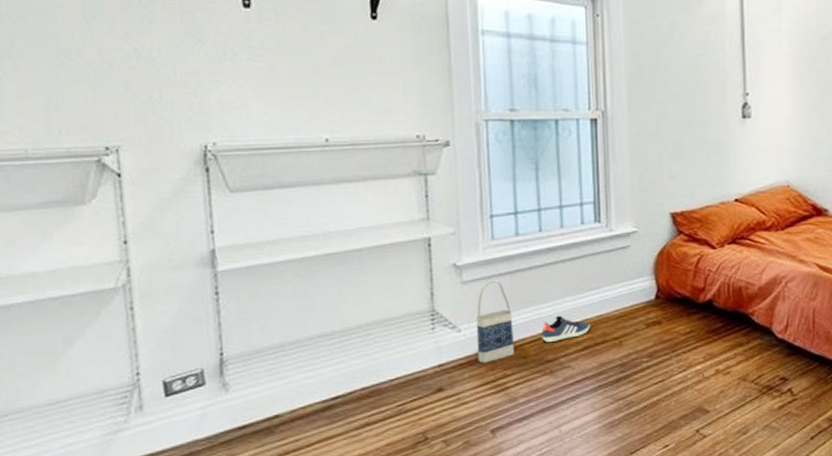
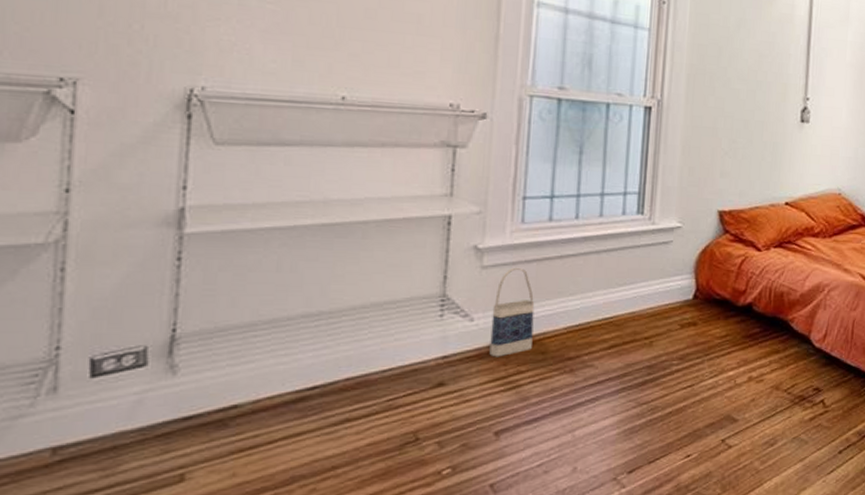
sneaker: present [542,315,590,343] -> none [565,310,620,339]

